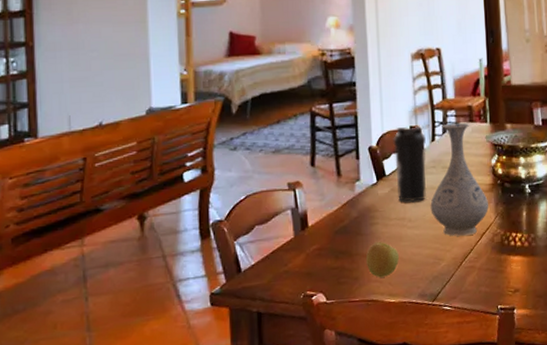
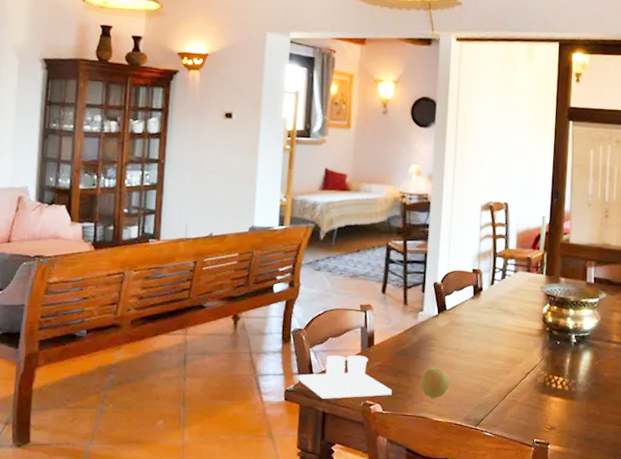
salt and pepper shaker set: none [223,241,335,297] -> present [298,355,392,399]
water bottle: present [393,126,427,203] -> none [455,269,486,337]
vase: present [430,122,489,236] -> none [483,270,536,372]

